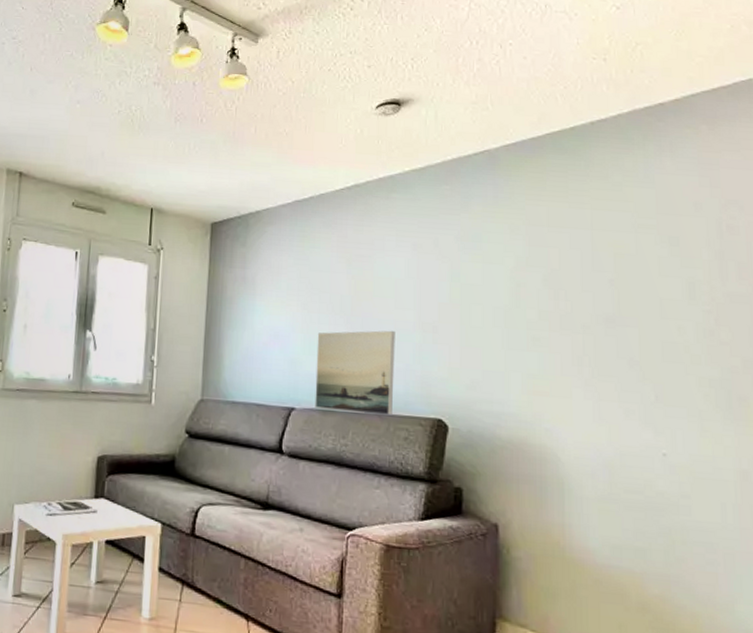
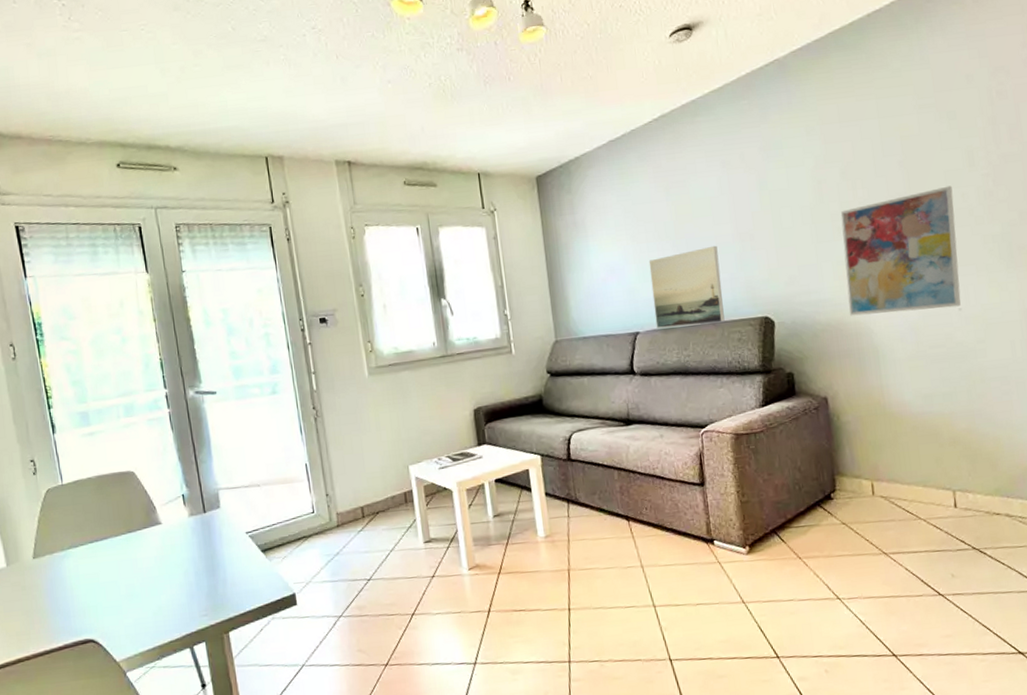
wall art: none [535,315,668,452] -> present [840,185,961,316]

